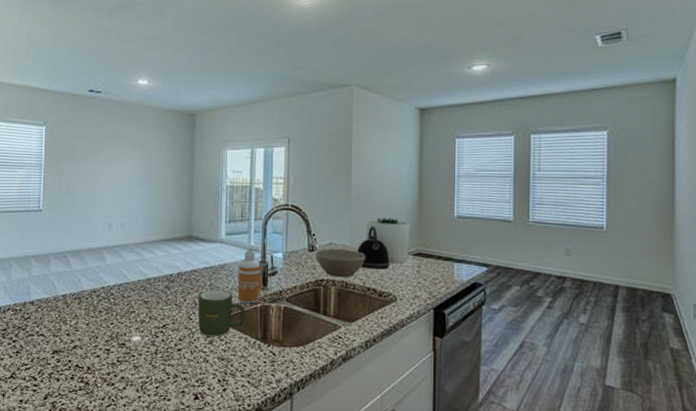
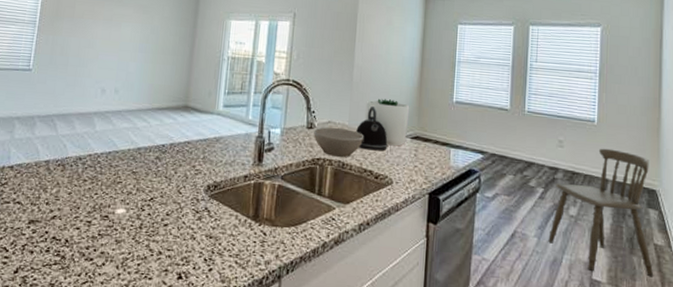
mug: present [198,289,245,338] -> none [188,163,238,214]
soap dispenser: present [237,246,261,304] -> none [230,119,258,180]
dining chair: none [558,254,671,381] -> present [548,148,654,277]

